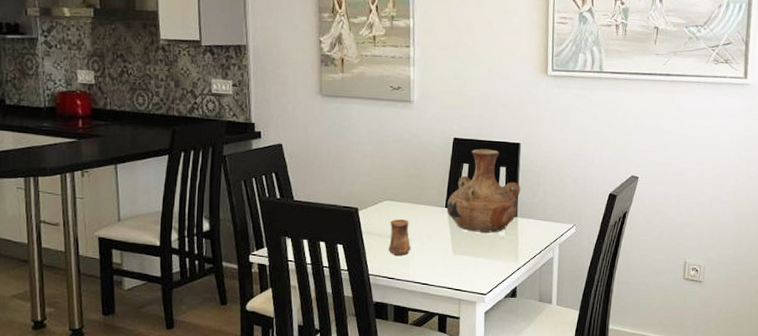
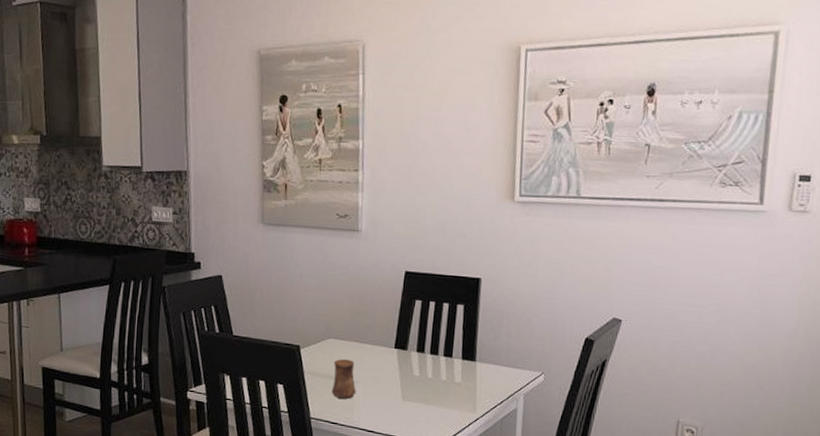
vase: present [446,148,521,233] -> none [396,283,481,378]

